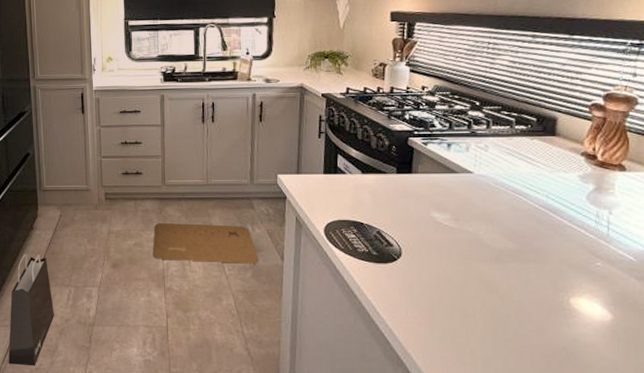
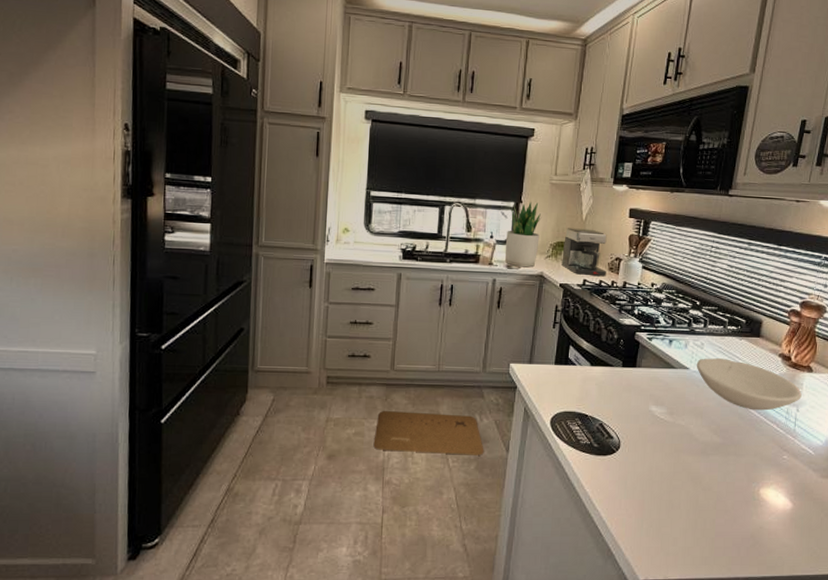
shopping bag: present [8,253,54,365] -> none [194,442,256,571]
planter: none [262,15,297,81] -> present [505,202,542,268]
coffee maker: none [321,36,371,84] -> present [562,228,607,277]
bowl: none [481,160,614,214] -> present [696,358,802,411]

